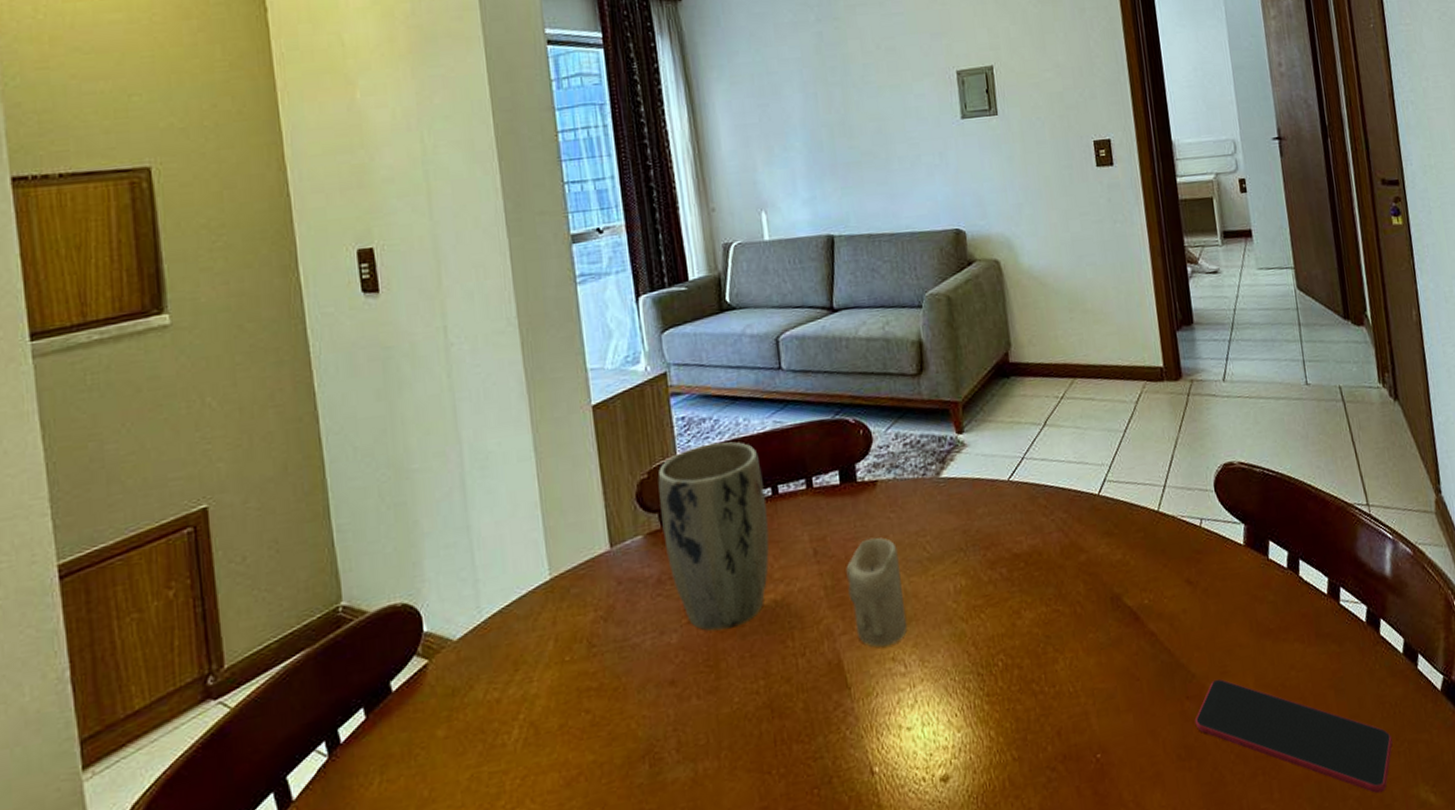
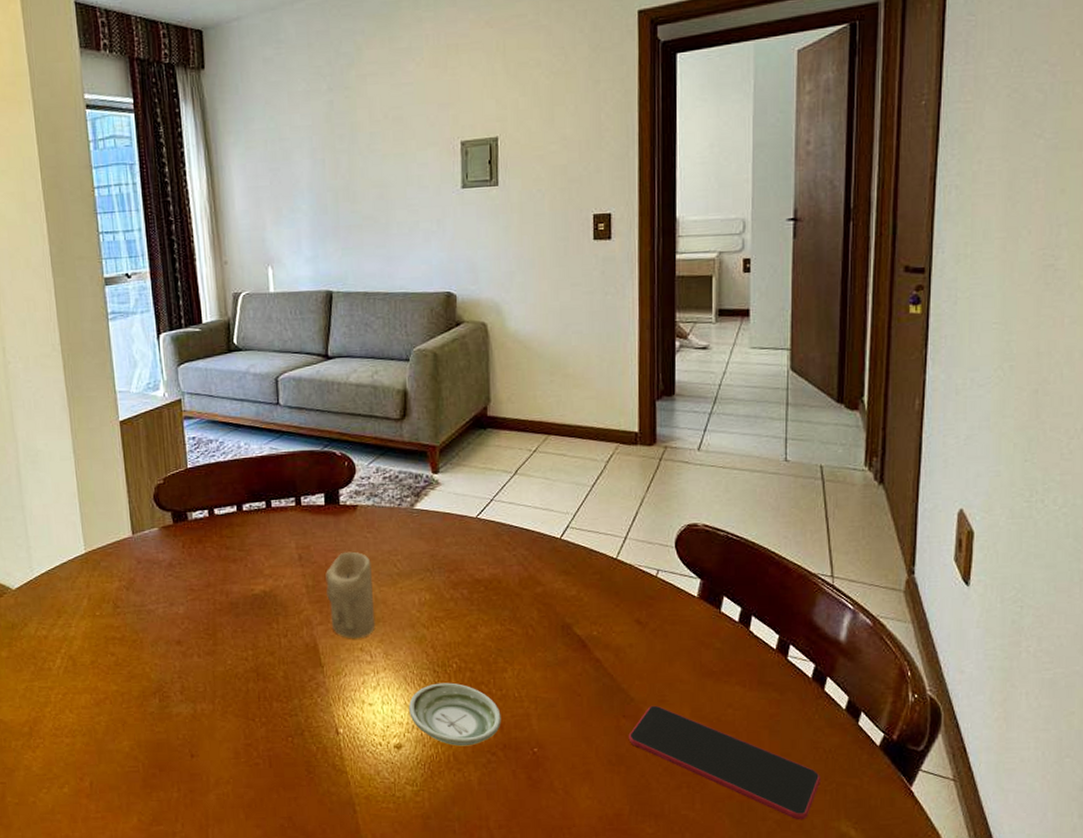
plant pot: present [657,441,770,631] -> none [171,460,262,608]
saucer: none [953,685,1058,767] -> present [409,682,501,747]

